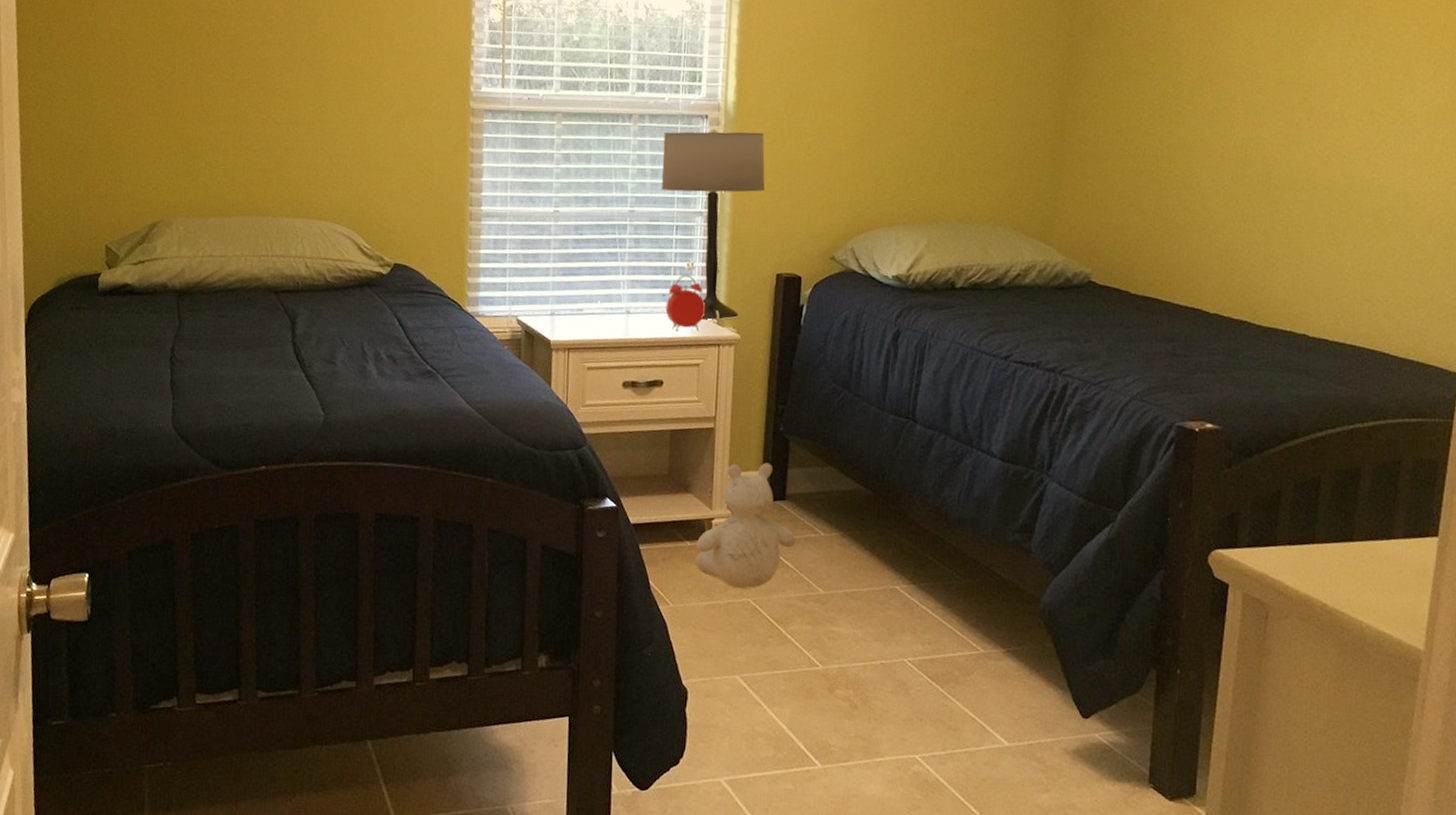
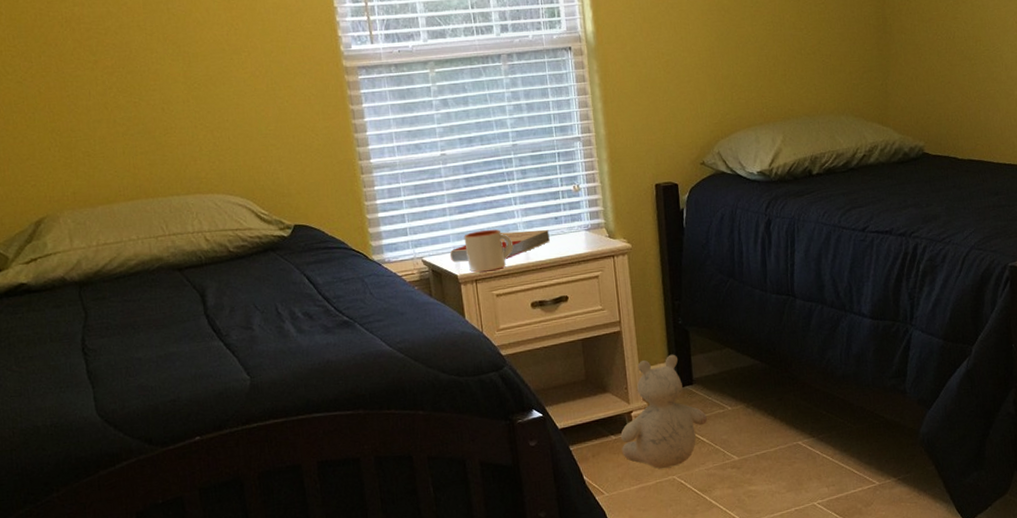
book: none [545,302,654,331] -> present [449,230,550,263]
mug: none [563,296,614,342] -> present [464,229,514,273]
table lamp: present [661,129,766,321] -> none [533,57,634,235]
alarm clock: present [665,275,706,331] -> none [559,196,597,249]

